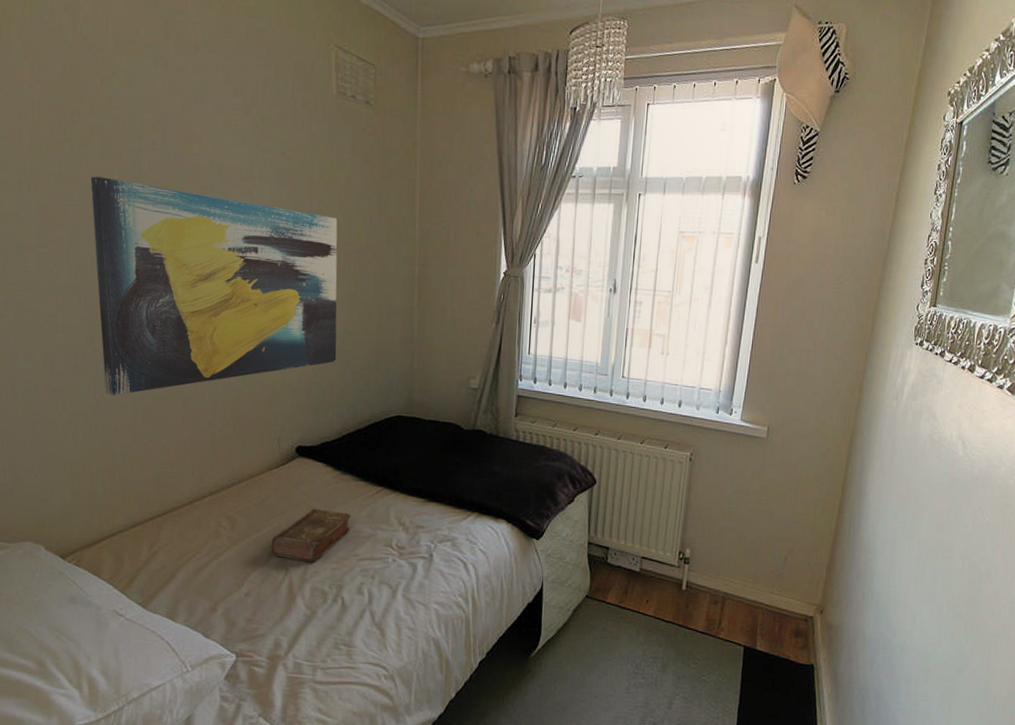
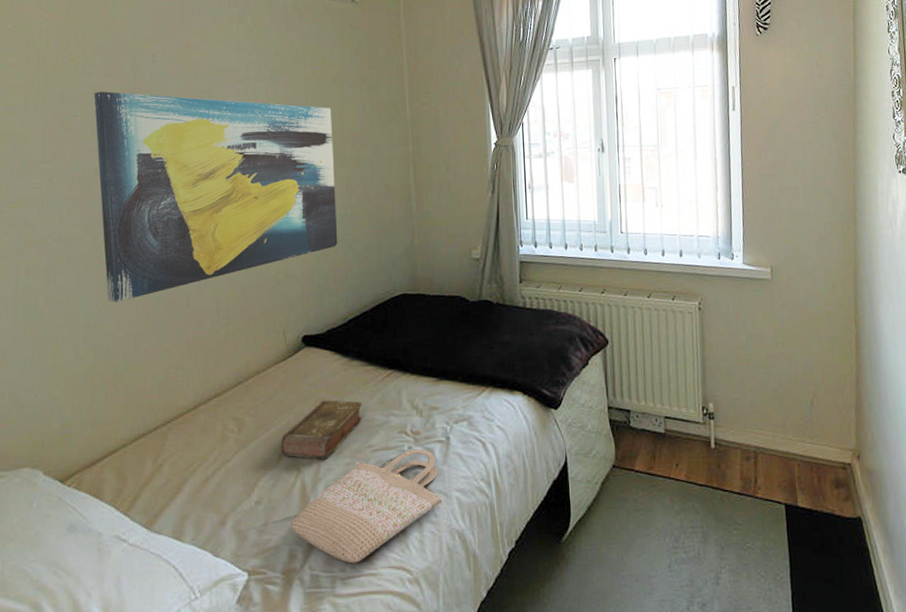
shopping bag: none [278,562,424,657] -> present [291,449,445,564]

